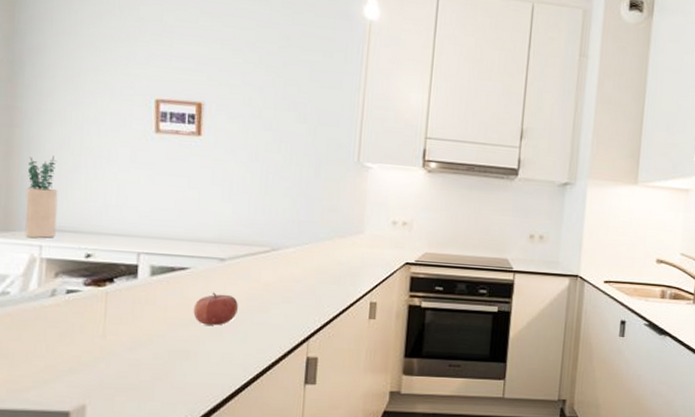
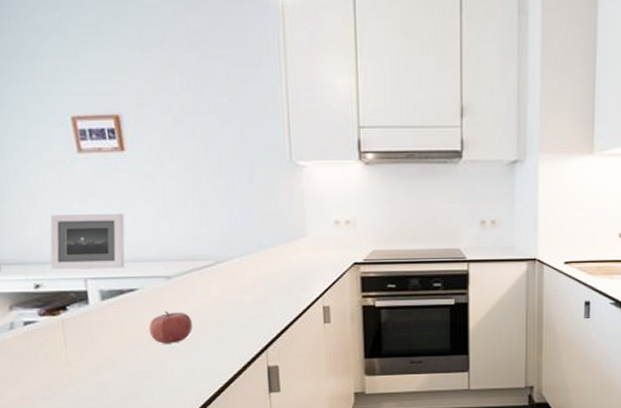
picture frame: none [105,188,190,246] -> present [50,214,125,270]

